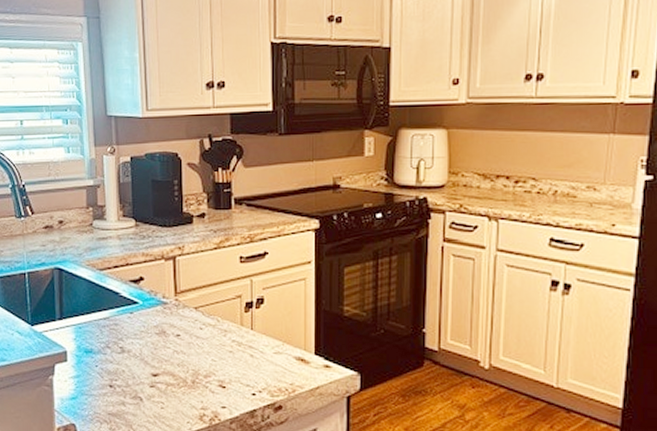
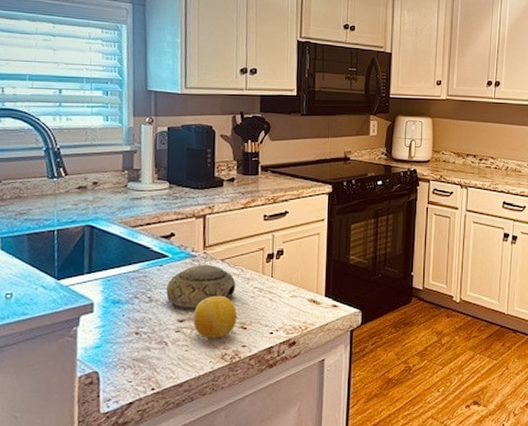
bowl: none [138,312,212,363] -> present [166,264,236,309]
fruit: none [168,348,214,397] -> present [193,295,237,338]

